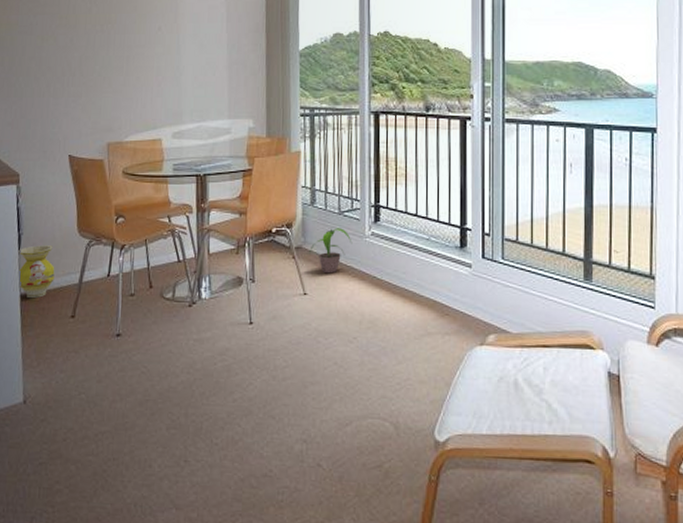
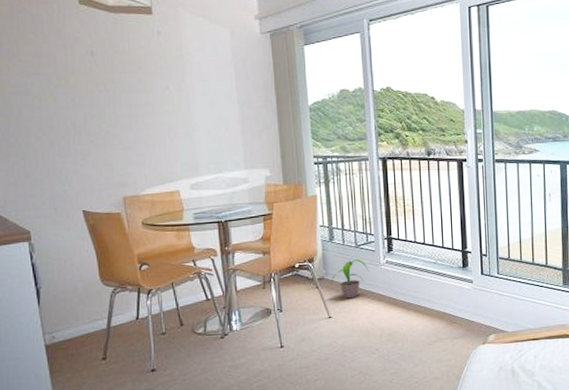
vase: present [17,245,55,298] -> none [38,296,81,346]

